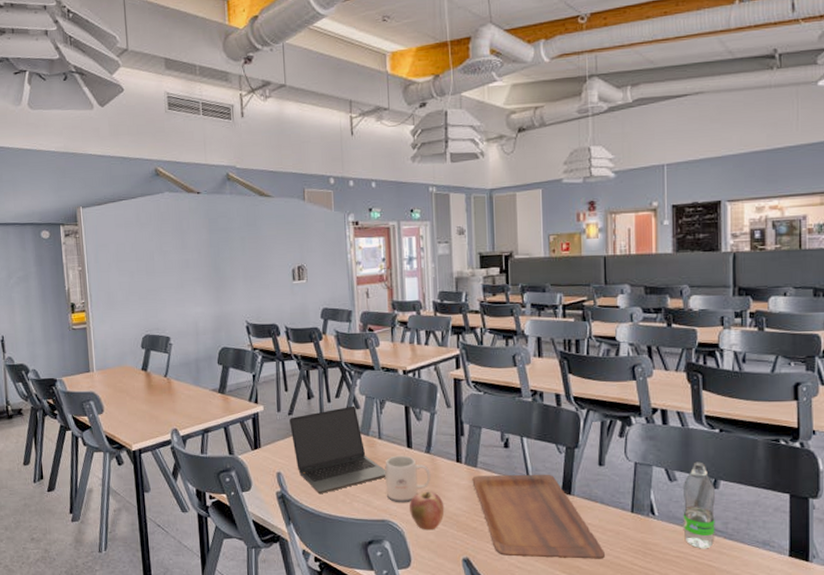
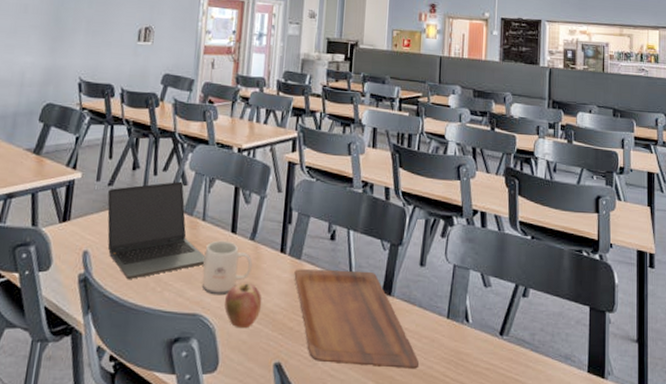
bottle: present [683,462,716,549] -> none [494,268,526,362]

